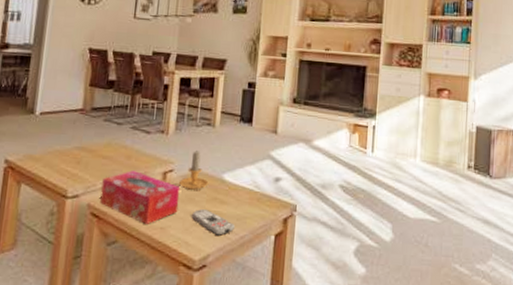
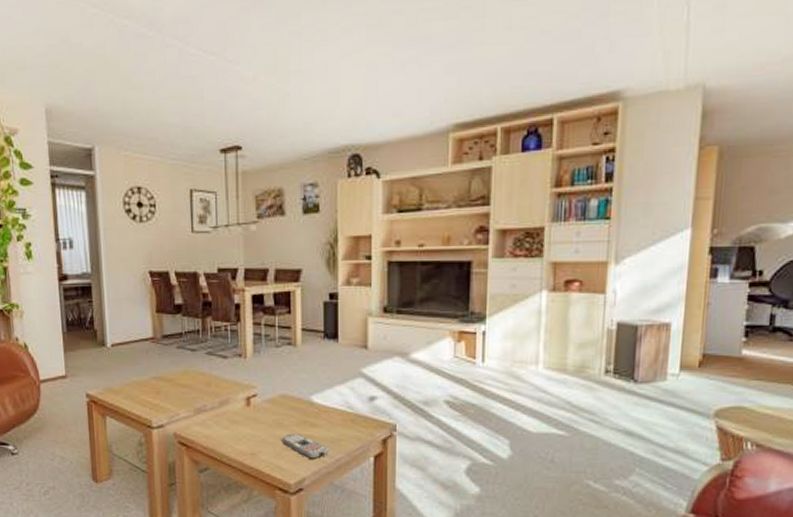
tissue box: present [100,171,180,225] -> none [185,398,267,452]
candle: present [179,151,209,190] -> none [265,373,296,414]

